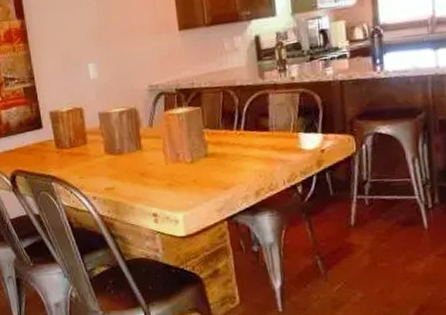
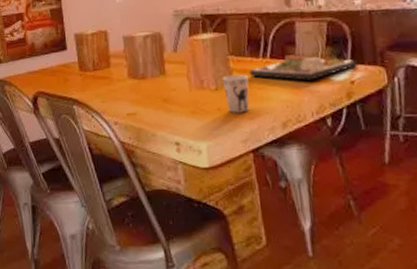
cup: none [197,146,224,184] -> present [222,74,249,113]
dinner plate: none [223,125,327,151] -> present [249,54,357,81]

